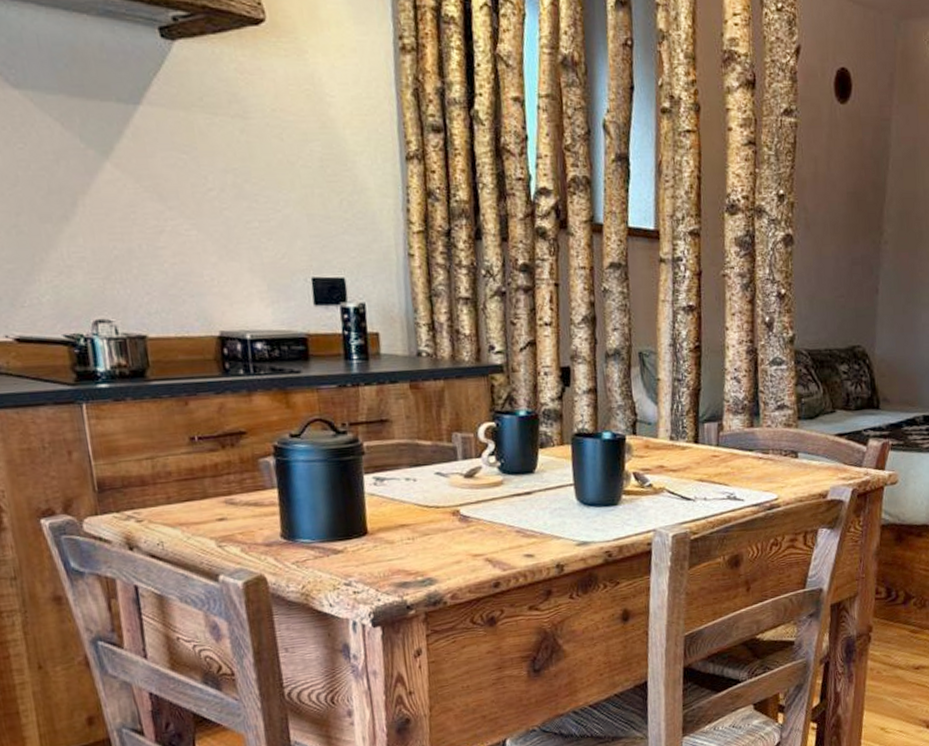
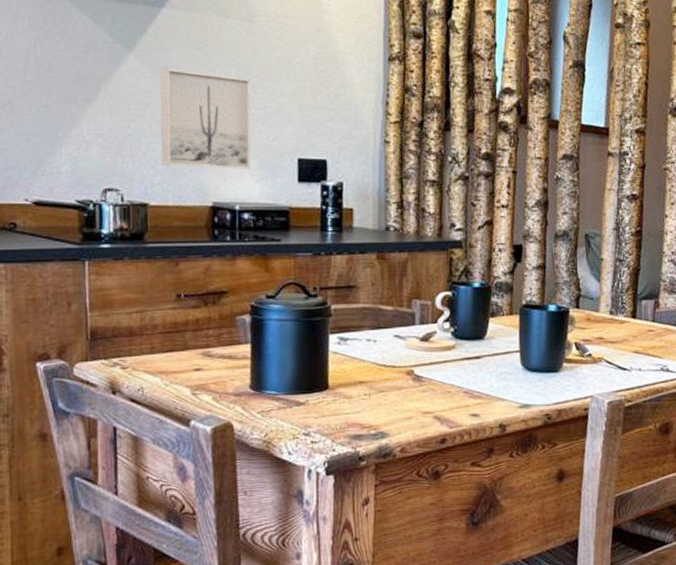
wall art: none [143,177,260,293] -> present [159,68,252,169]

